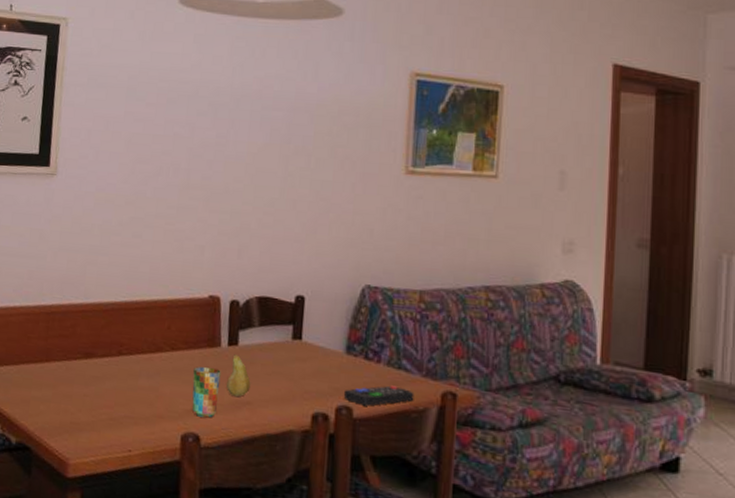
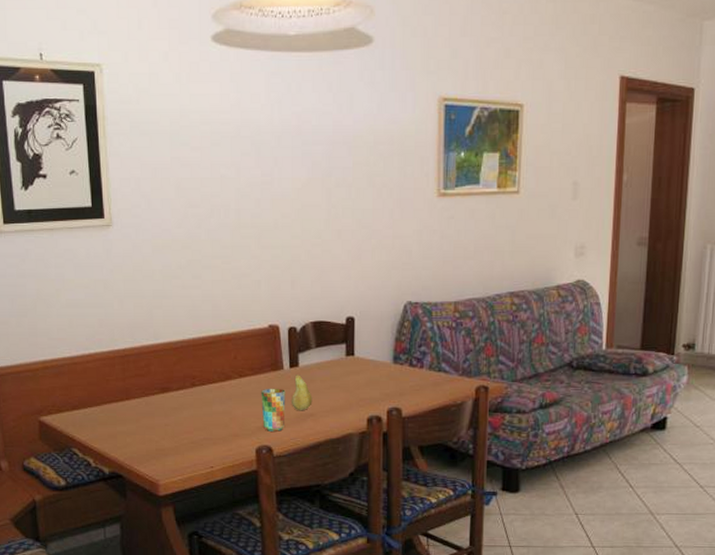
remote control: present [343,385,415,406] -> none [393,386,453,406]

